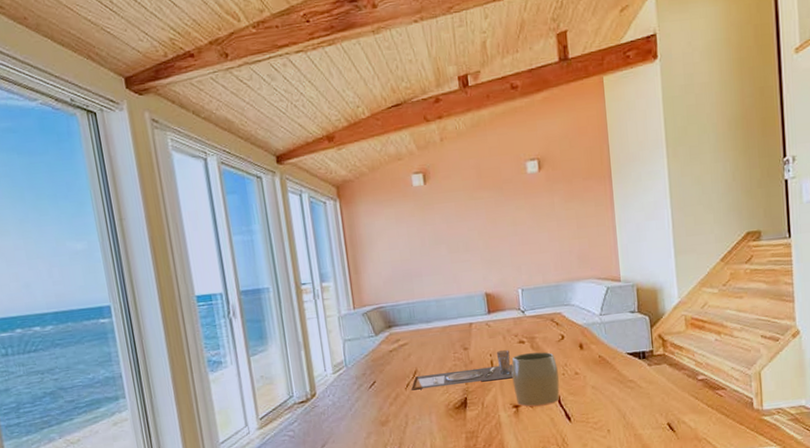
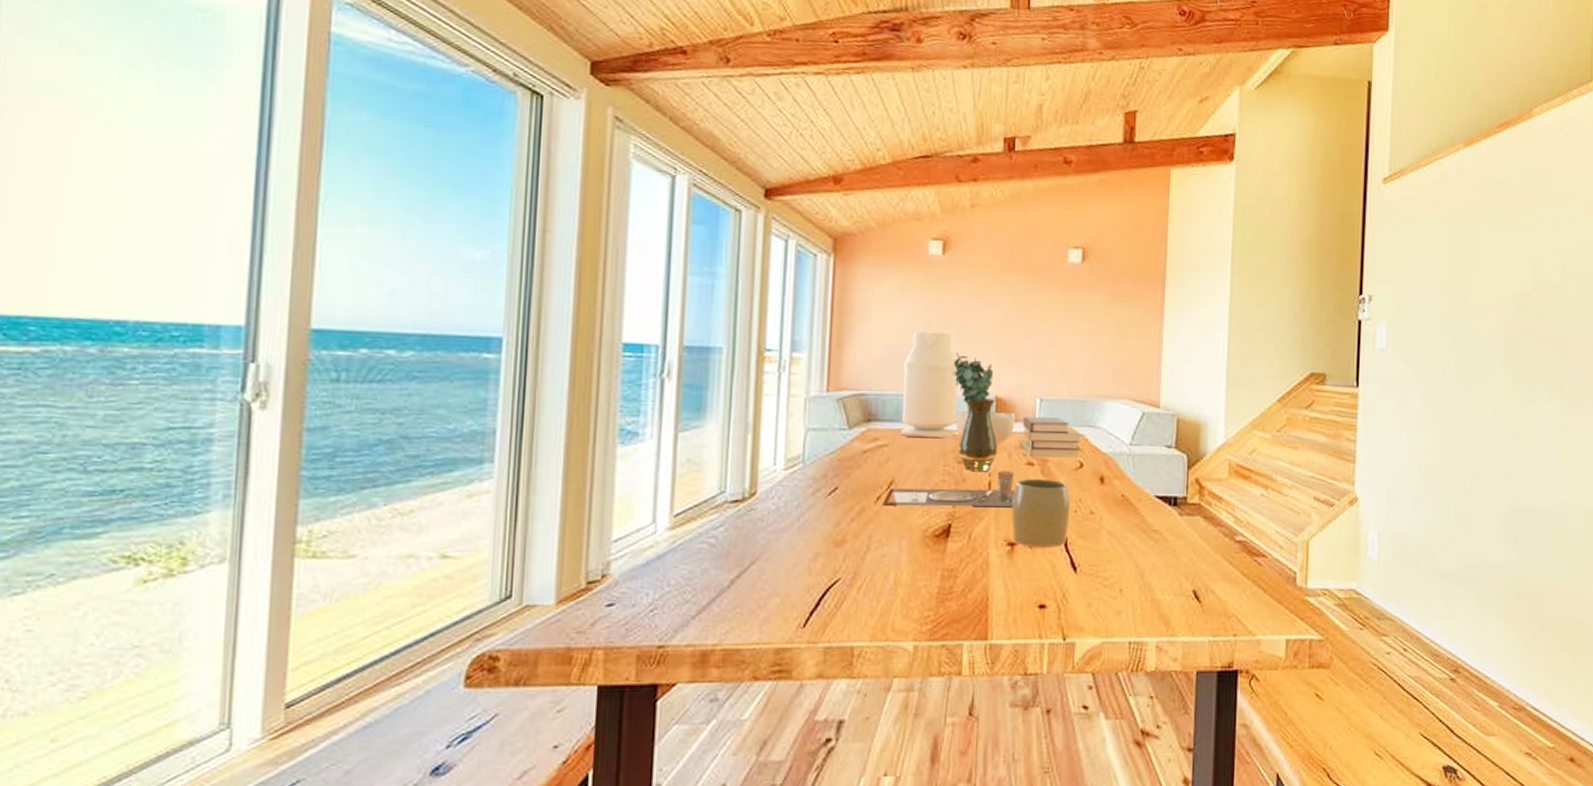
water jug: none [408,248,459,335] -> present [900,331,958,439]
vase: none [447,263,494,355] -> present [952,353,998,472]
bowl: none [455,304,505,332] -> present [955,411,1016,447]
books: none [509,302,560,338] -> present [1018,417,1081,459]

